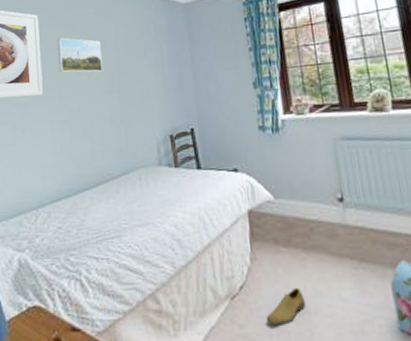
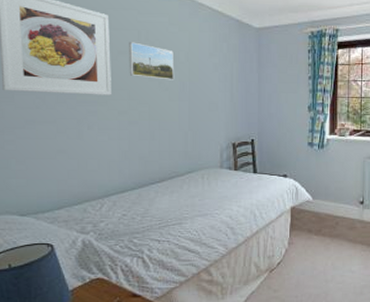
shoe: present [266,287,305,325] -> none [295,263,325,289]

